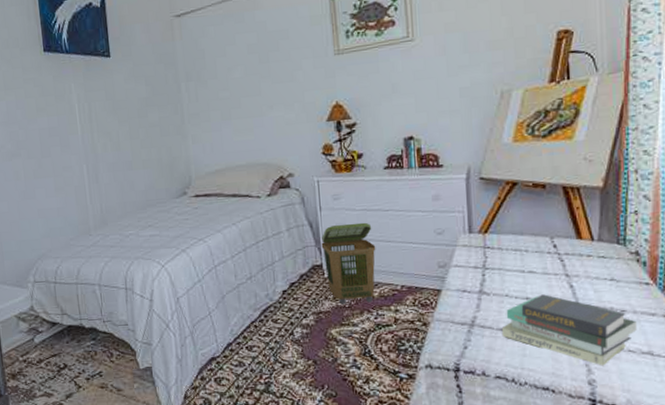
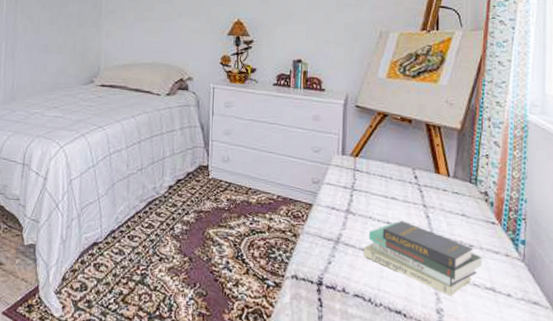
laundry basket: present [321,222,376,305] -> none [209,130,259,208]

